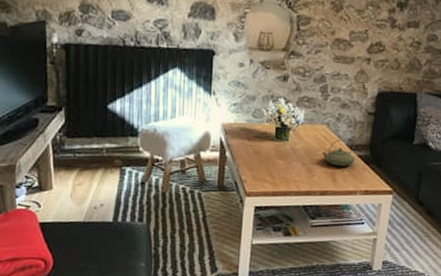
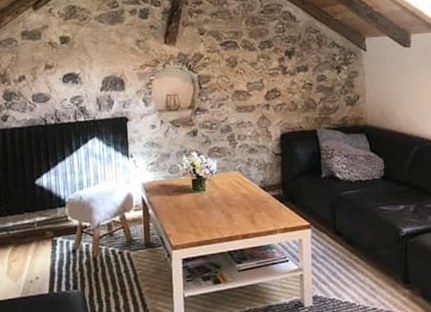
teapot: present [322,139,355,166] -> none [239,182,270,208]

